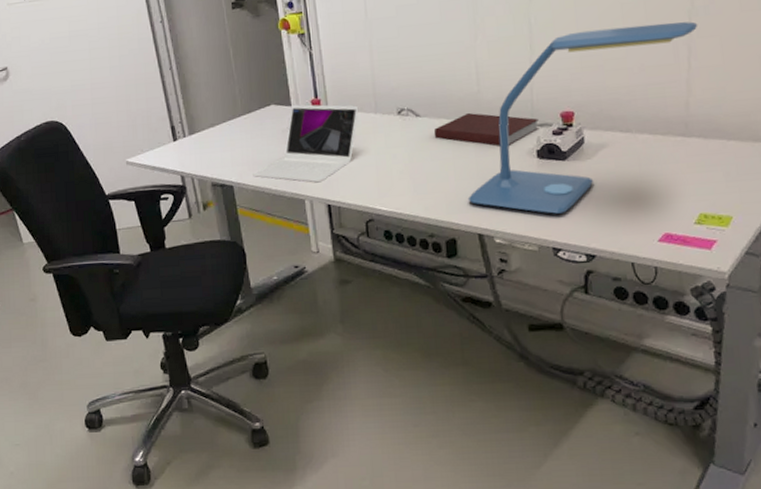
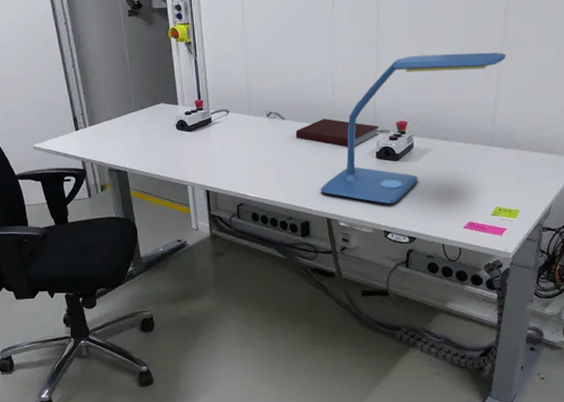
laptop: present [253,104,359,183] -> none [144,104,235,172]

